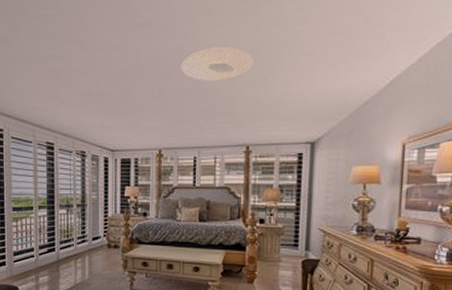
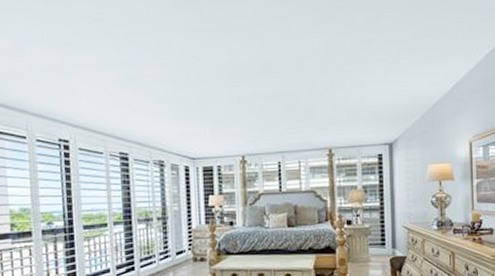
ceiling light: present [181,47,254,82] -> none [259,53,330,87]

